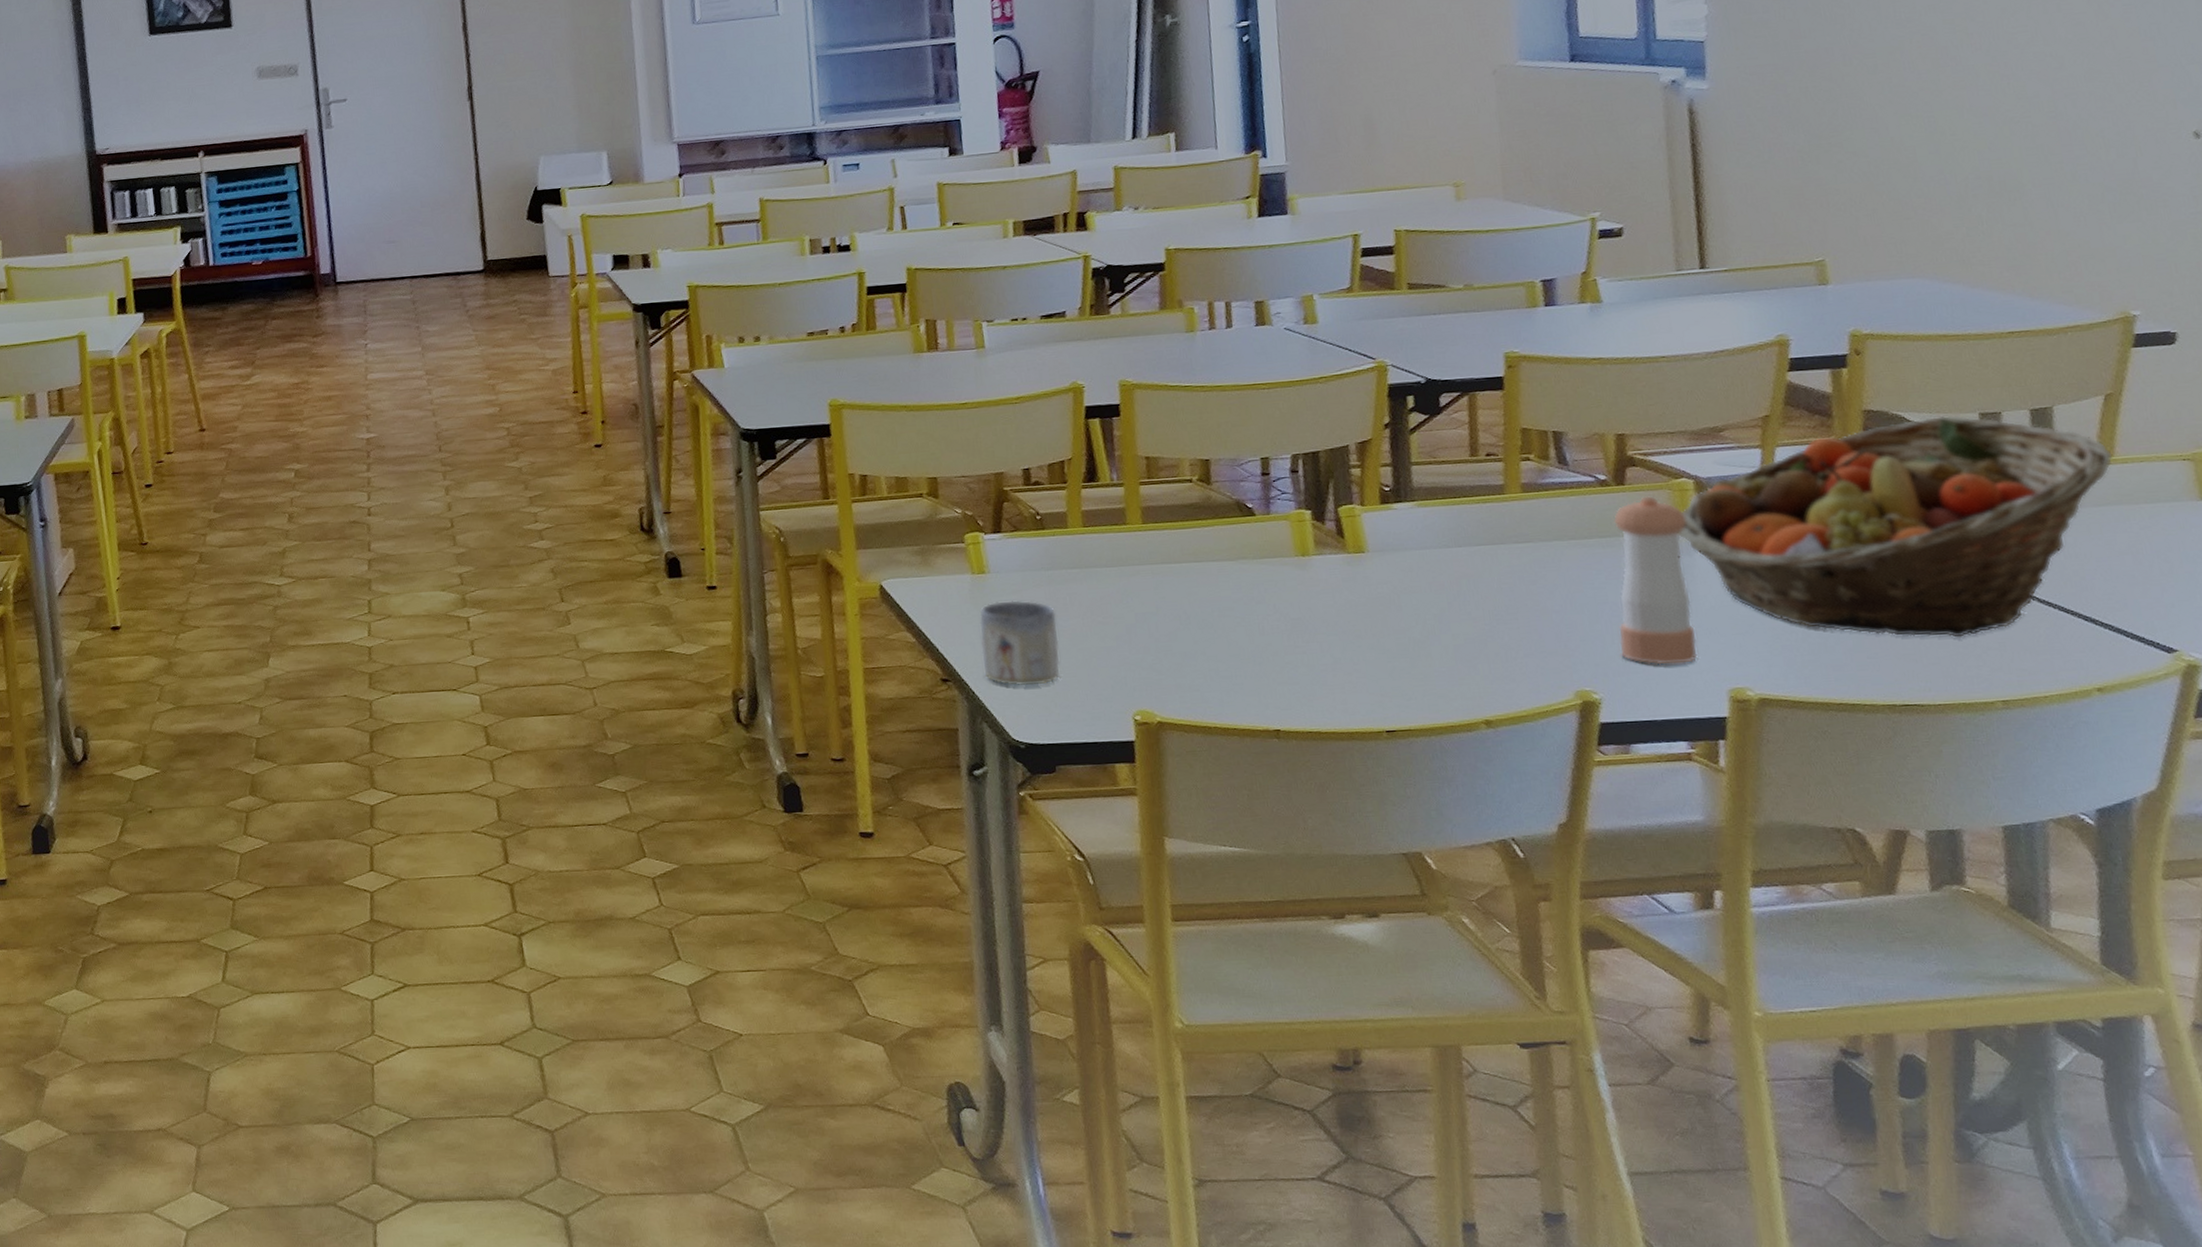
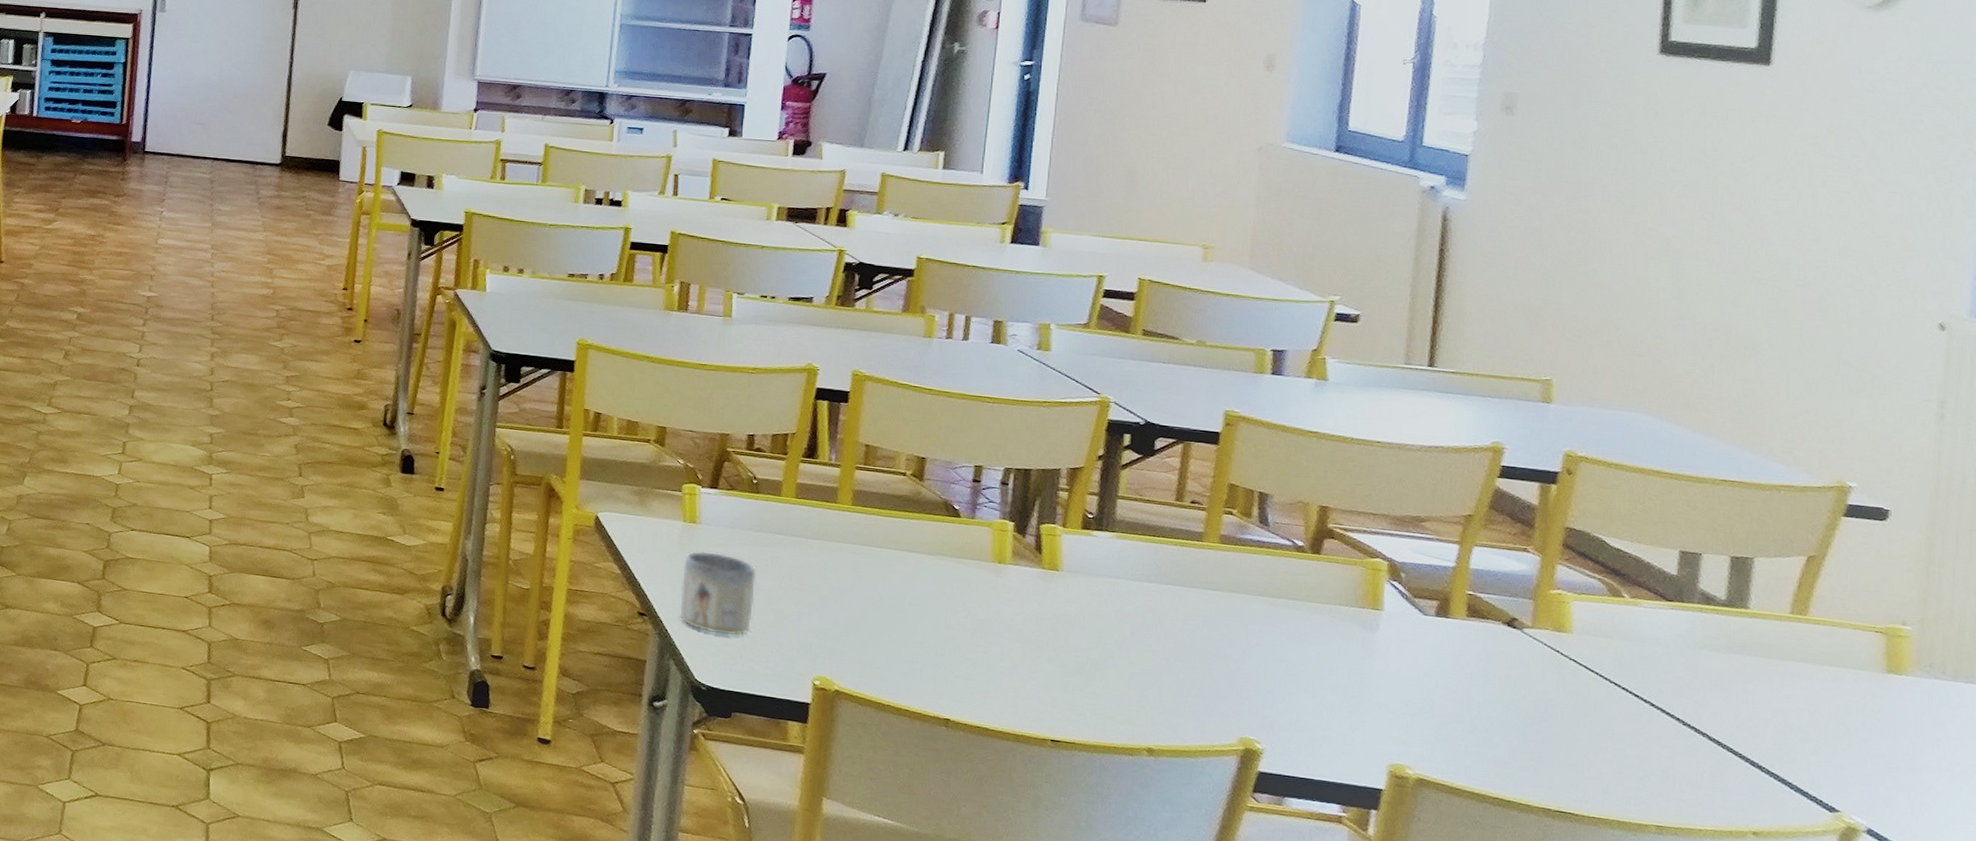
pepper shaker: present [1613,496,1698,665] -> none [1290,569,1375,733]
fruit basket: present [1677,416,2113,638] -> none [1364,544,1806,759]

